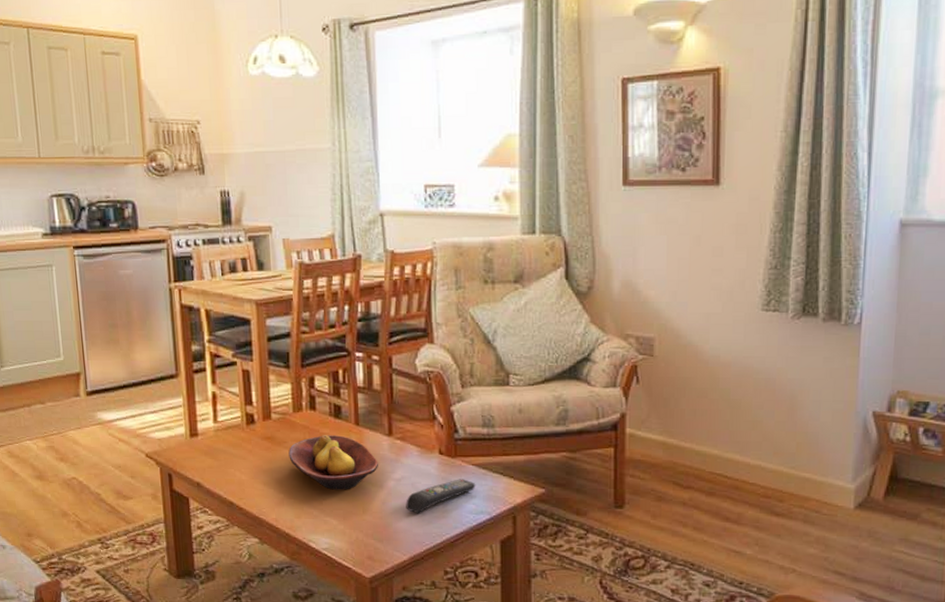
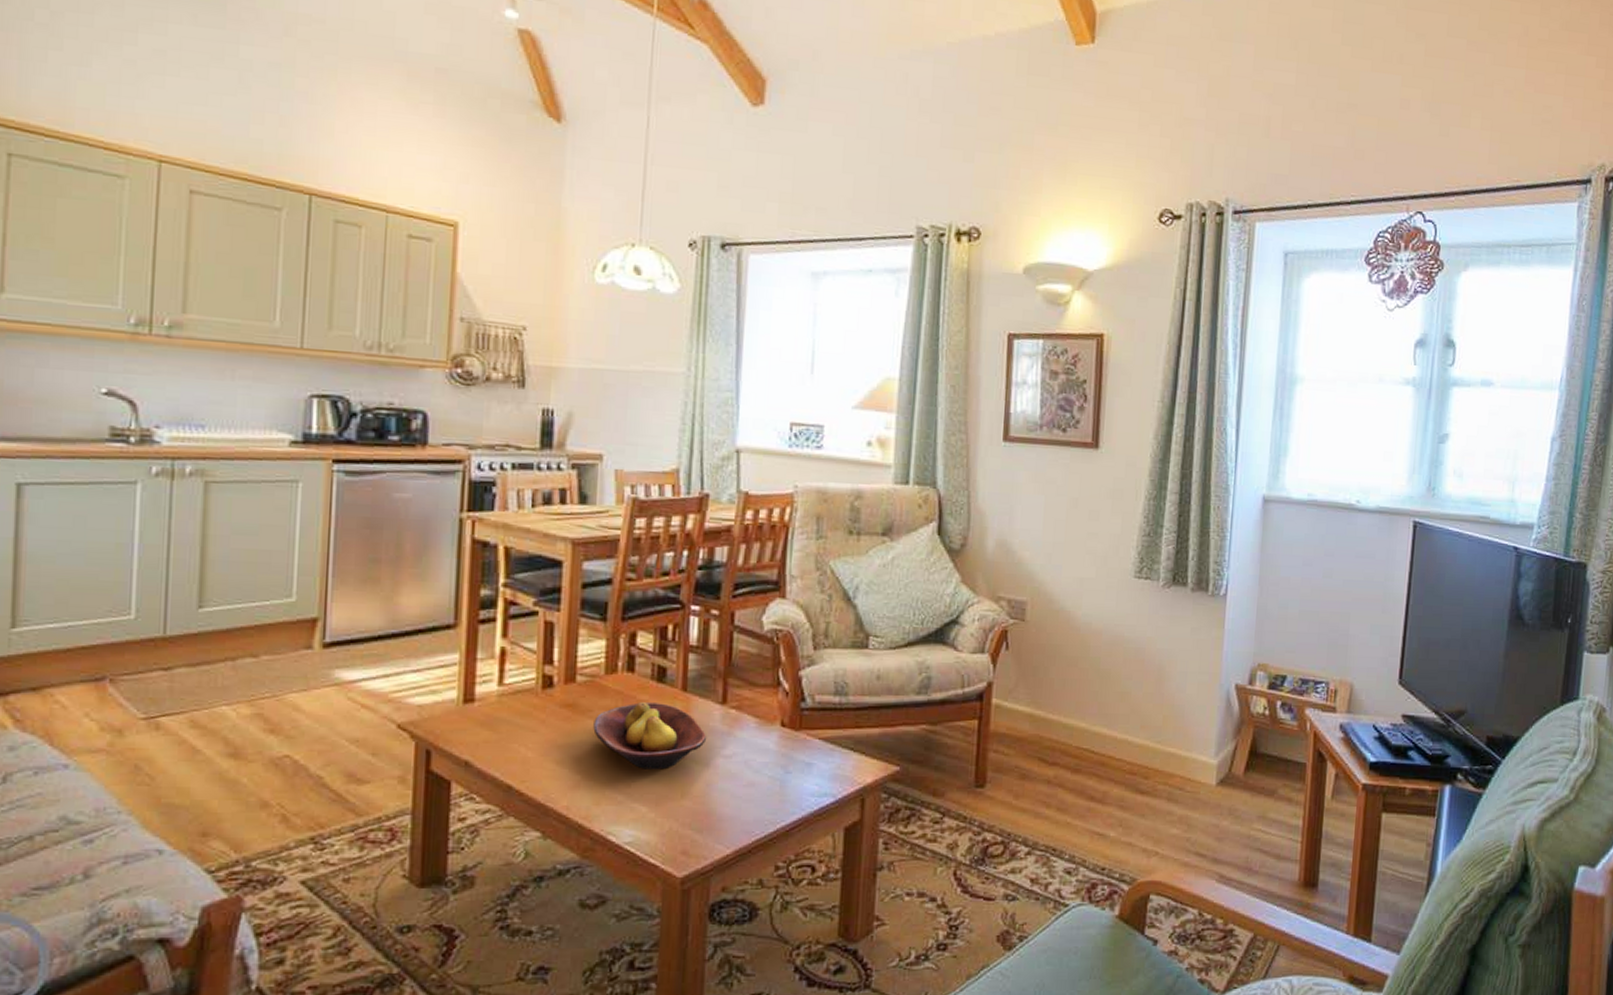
remote control: present [406,479,476,514] -> none [735,755,822,798]

